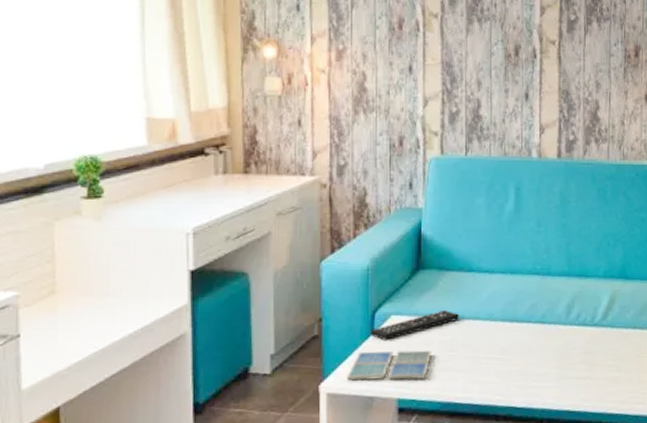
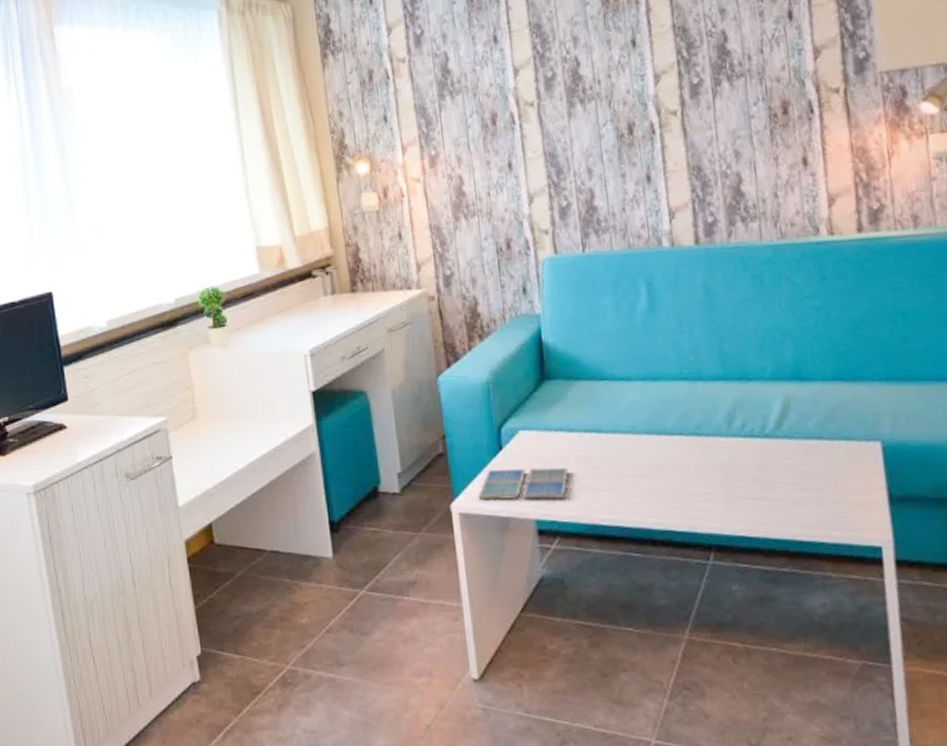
remote control: present [370,309,459,340] -> none [498,422,596,457]

